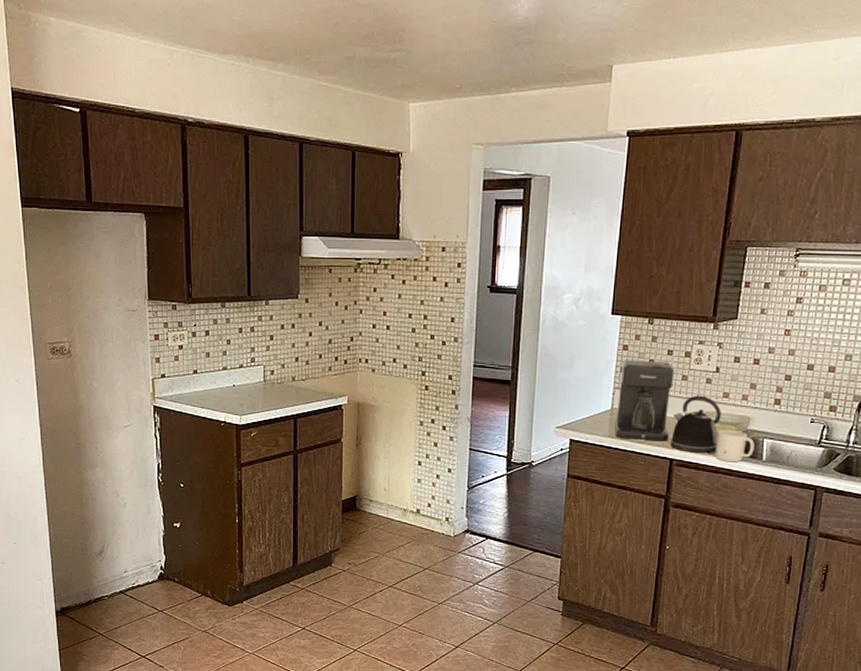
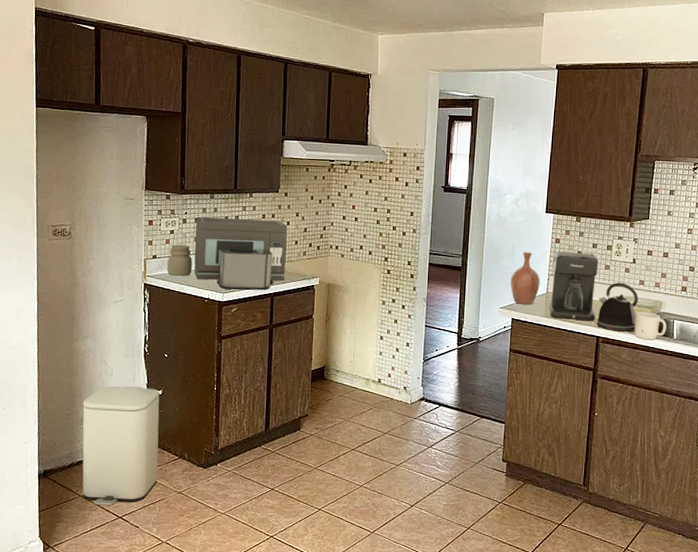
pedal bin: none [96,518,180,645] -> present [82,386,160,506]
jar: none [178,362,205,397] -> present [167,245,192,276]
microwave: none [207,330,310,401] -> present [194,217,288,281]
toaster: none [233,363,297,412] -> present [217,247,275,290]
vase: none [568,361,604,424] -> present [510,252,540,306]

